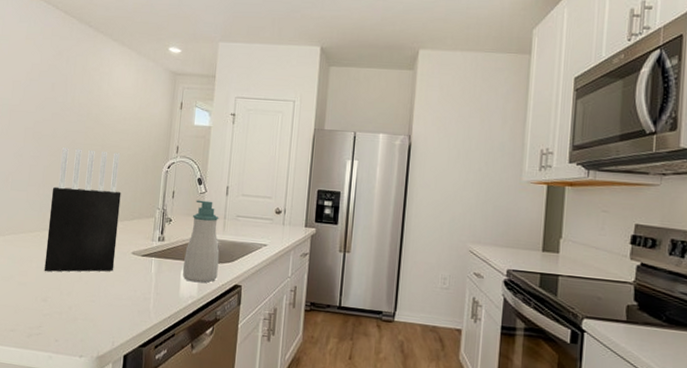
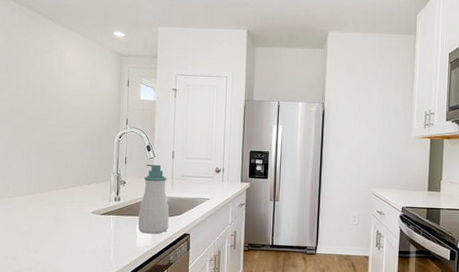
knife block: present [44,147,121,272] -> none [11,123,78,234]

